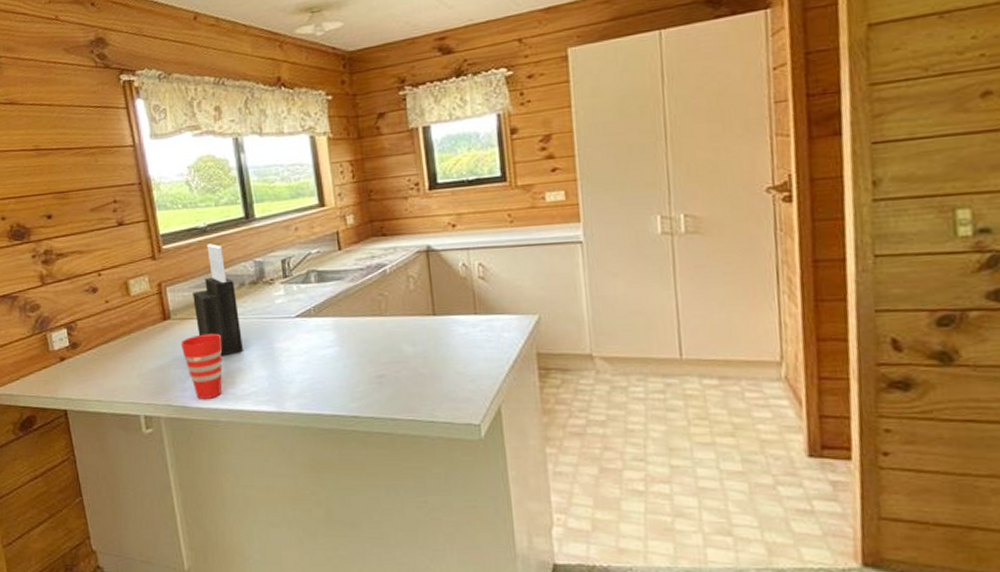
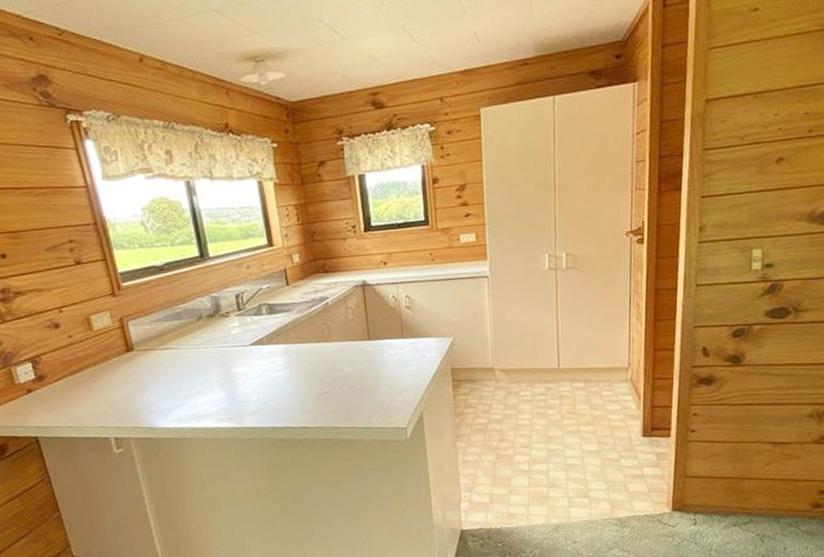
cup: present [180,333,223,399] -> none [145,362,186,420]
knife block: present [193,243,244,357] -> none [154,281,205,382]

